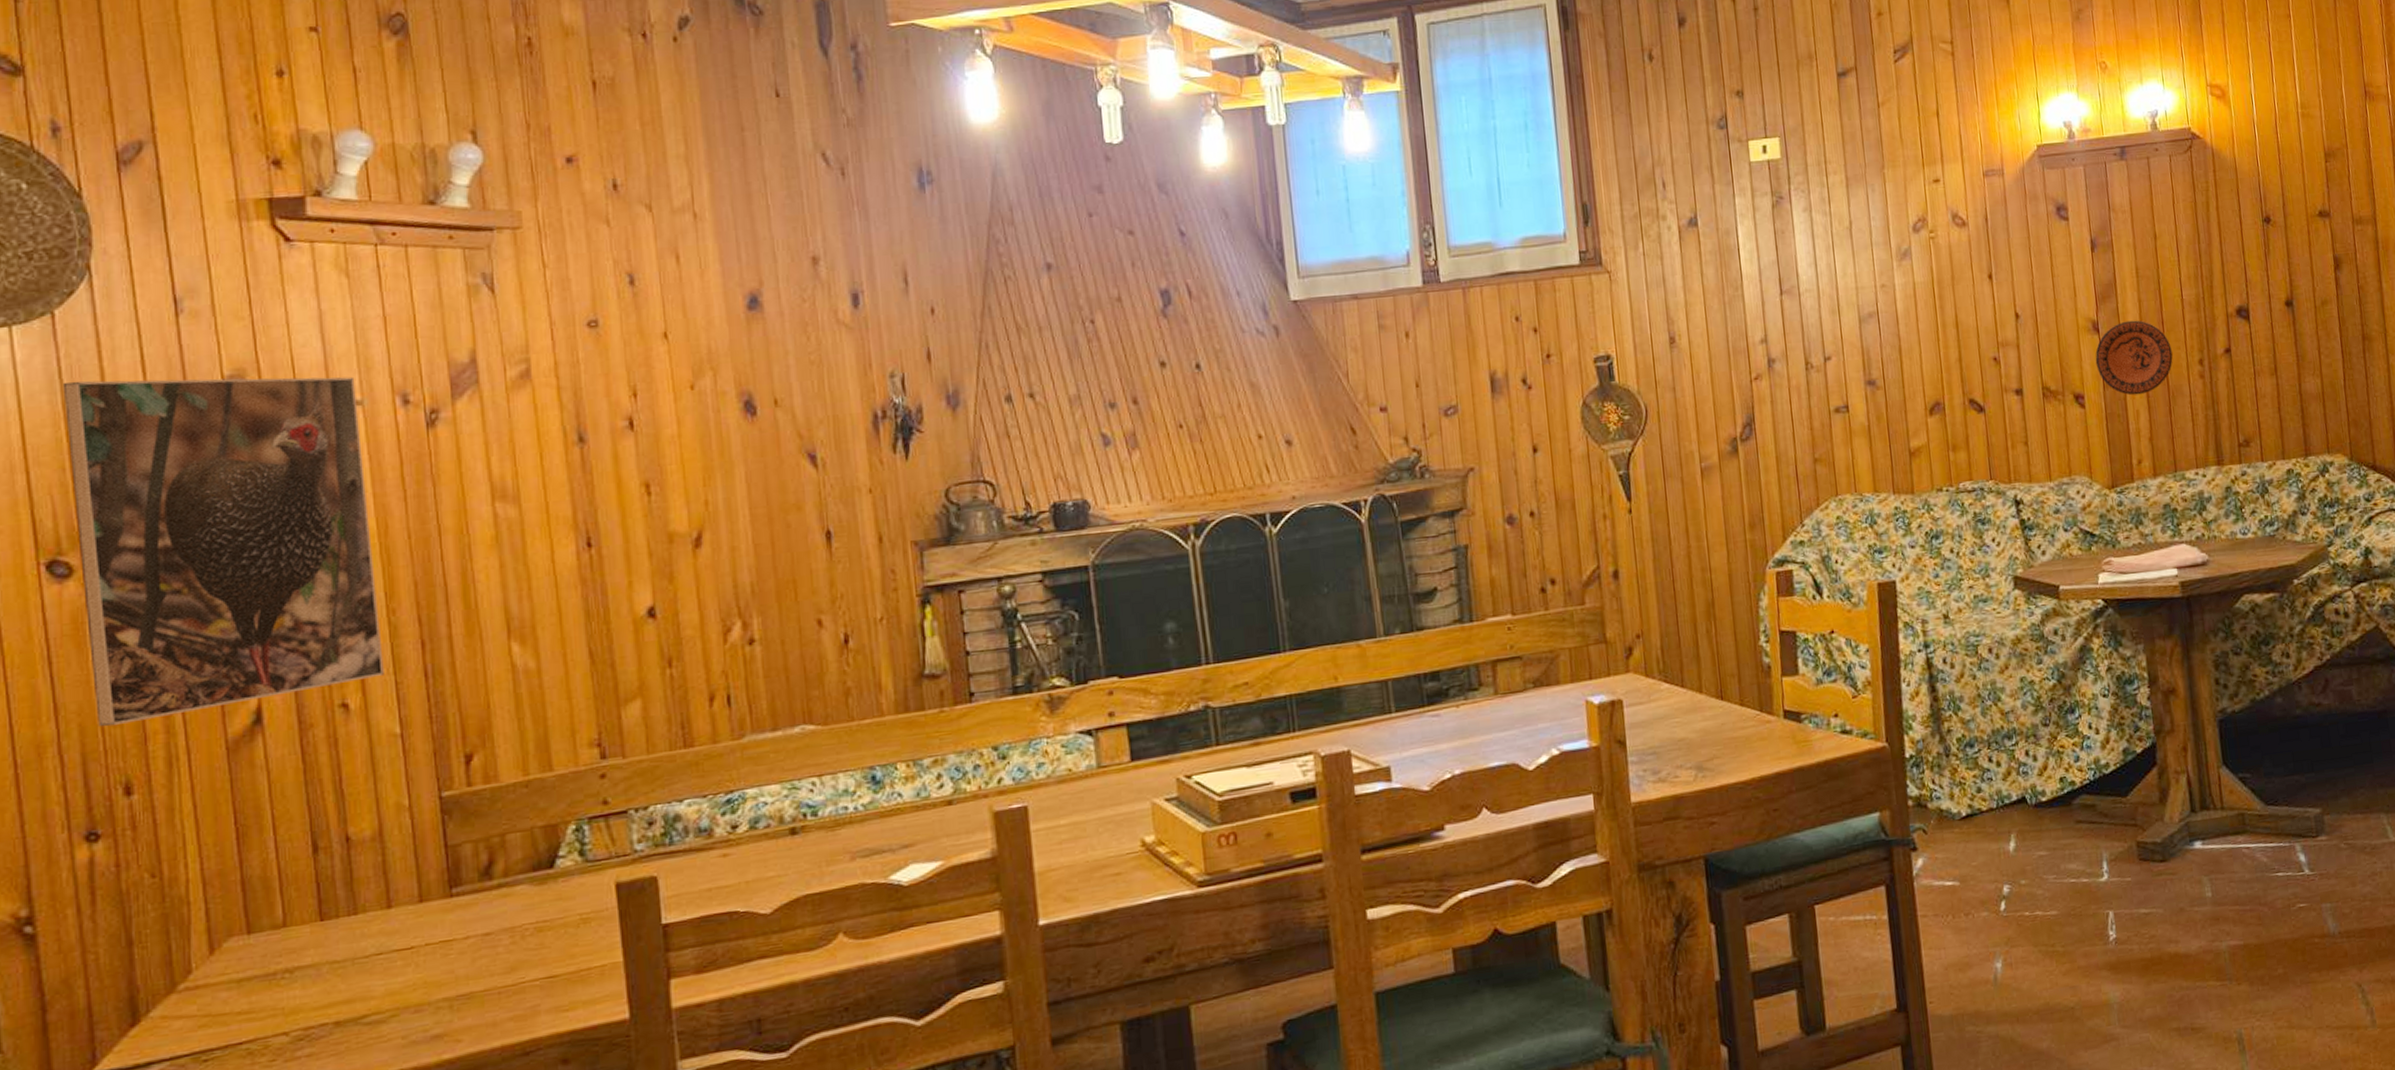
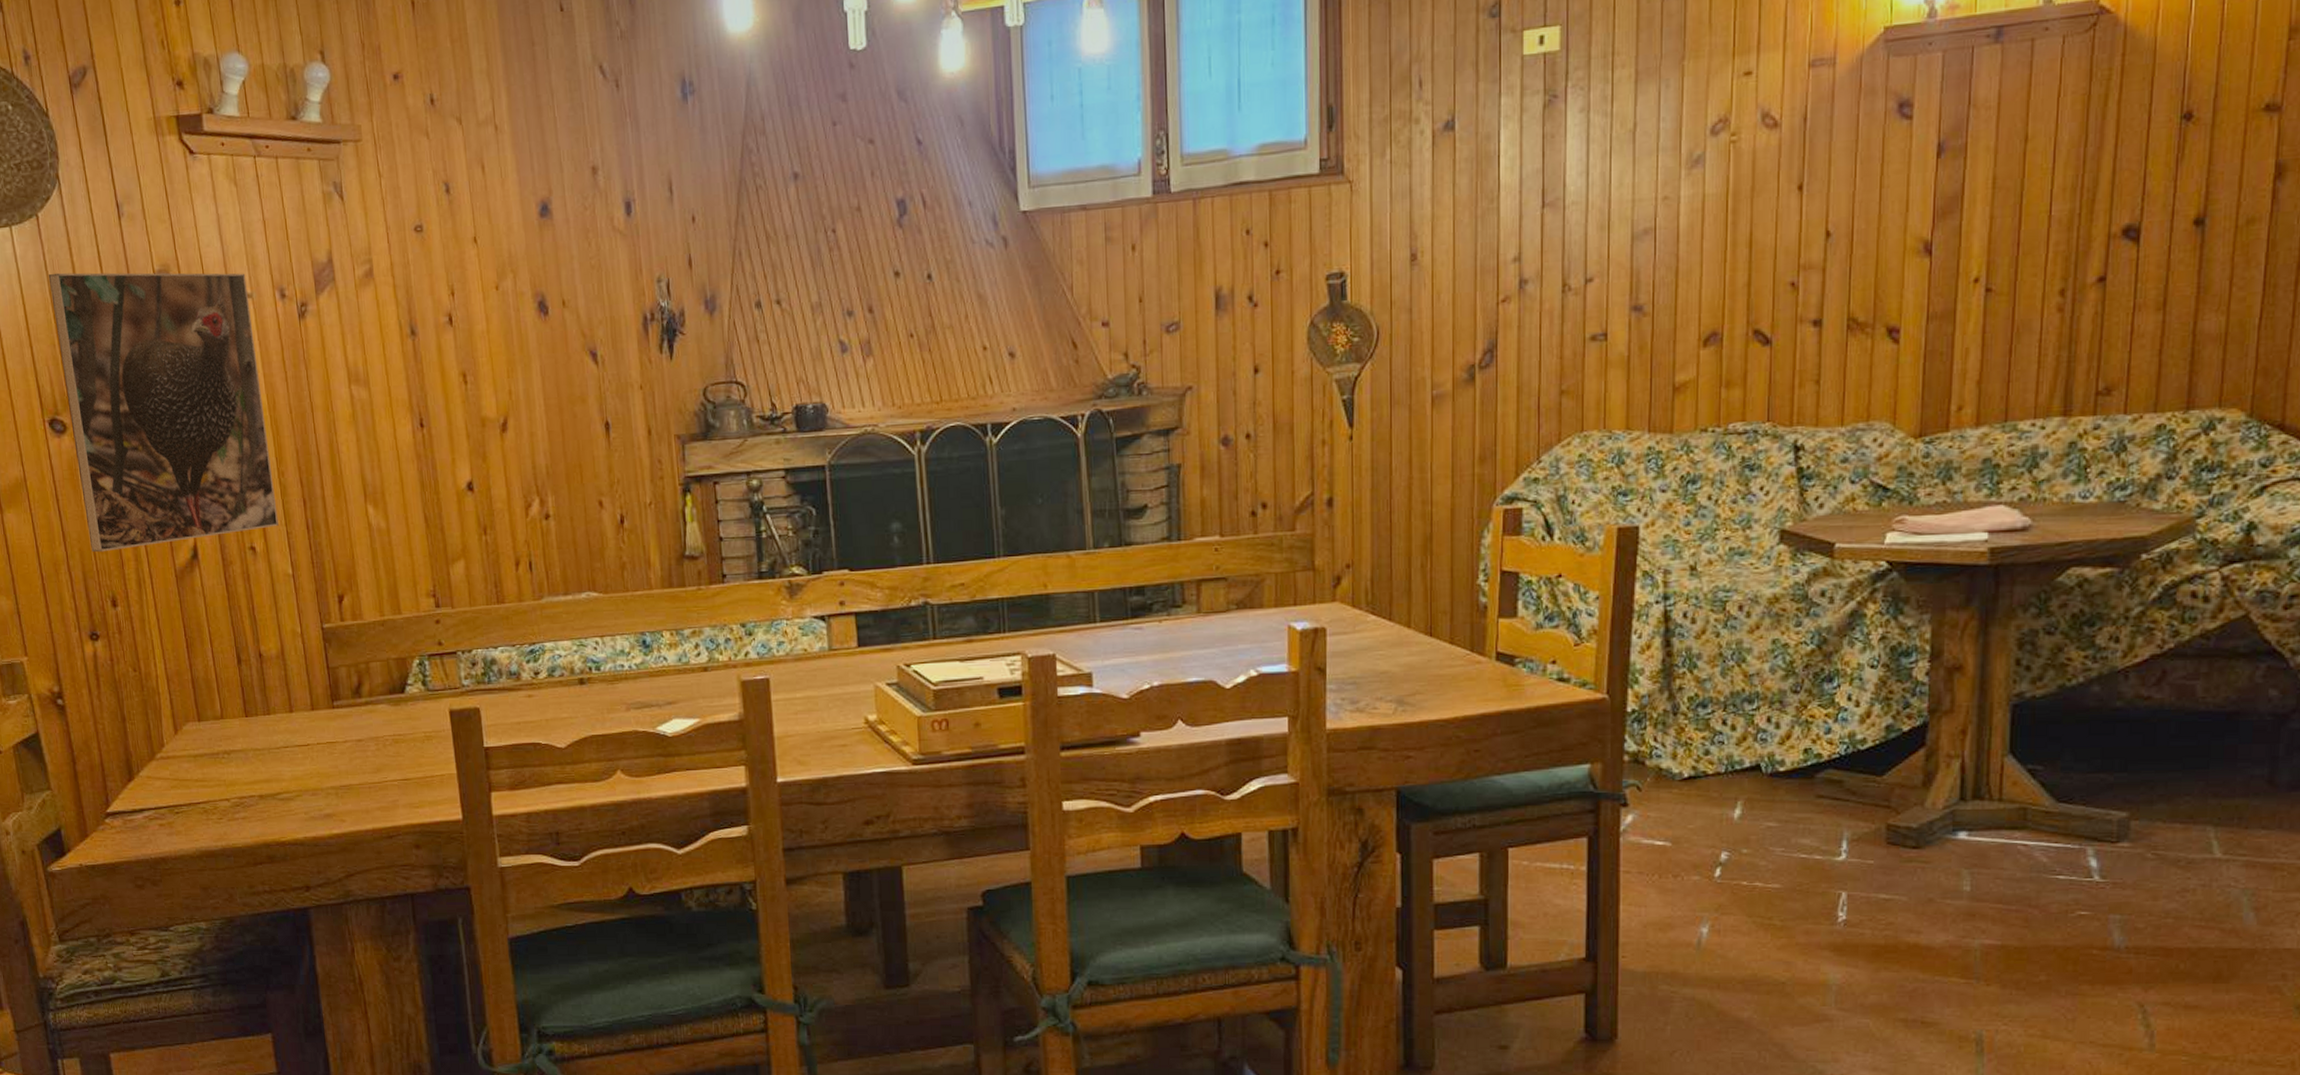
decorative plate: present [2095,320,2173,396] -> none [1921,240,2025,331]

